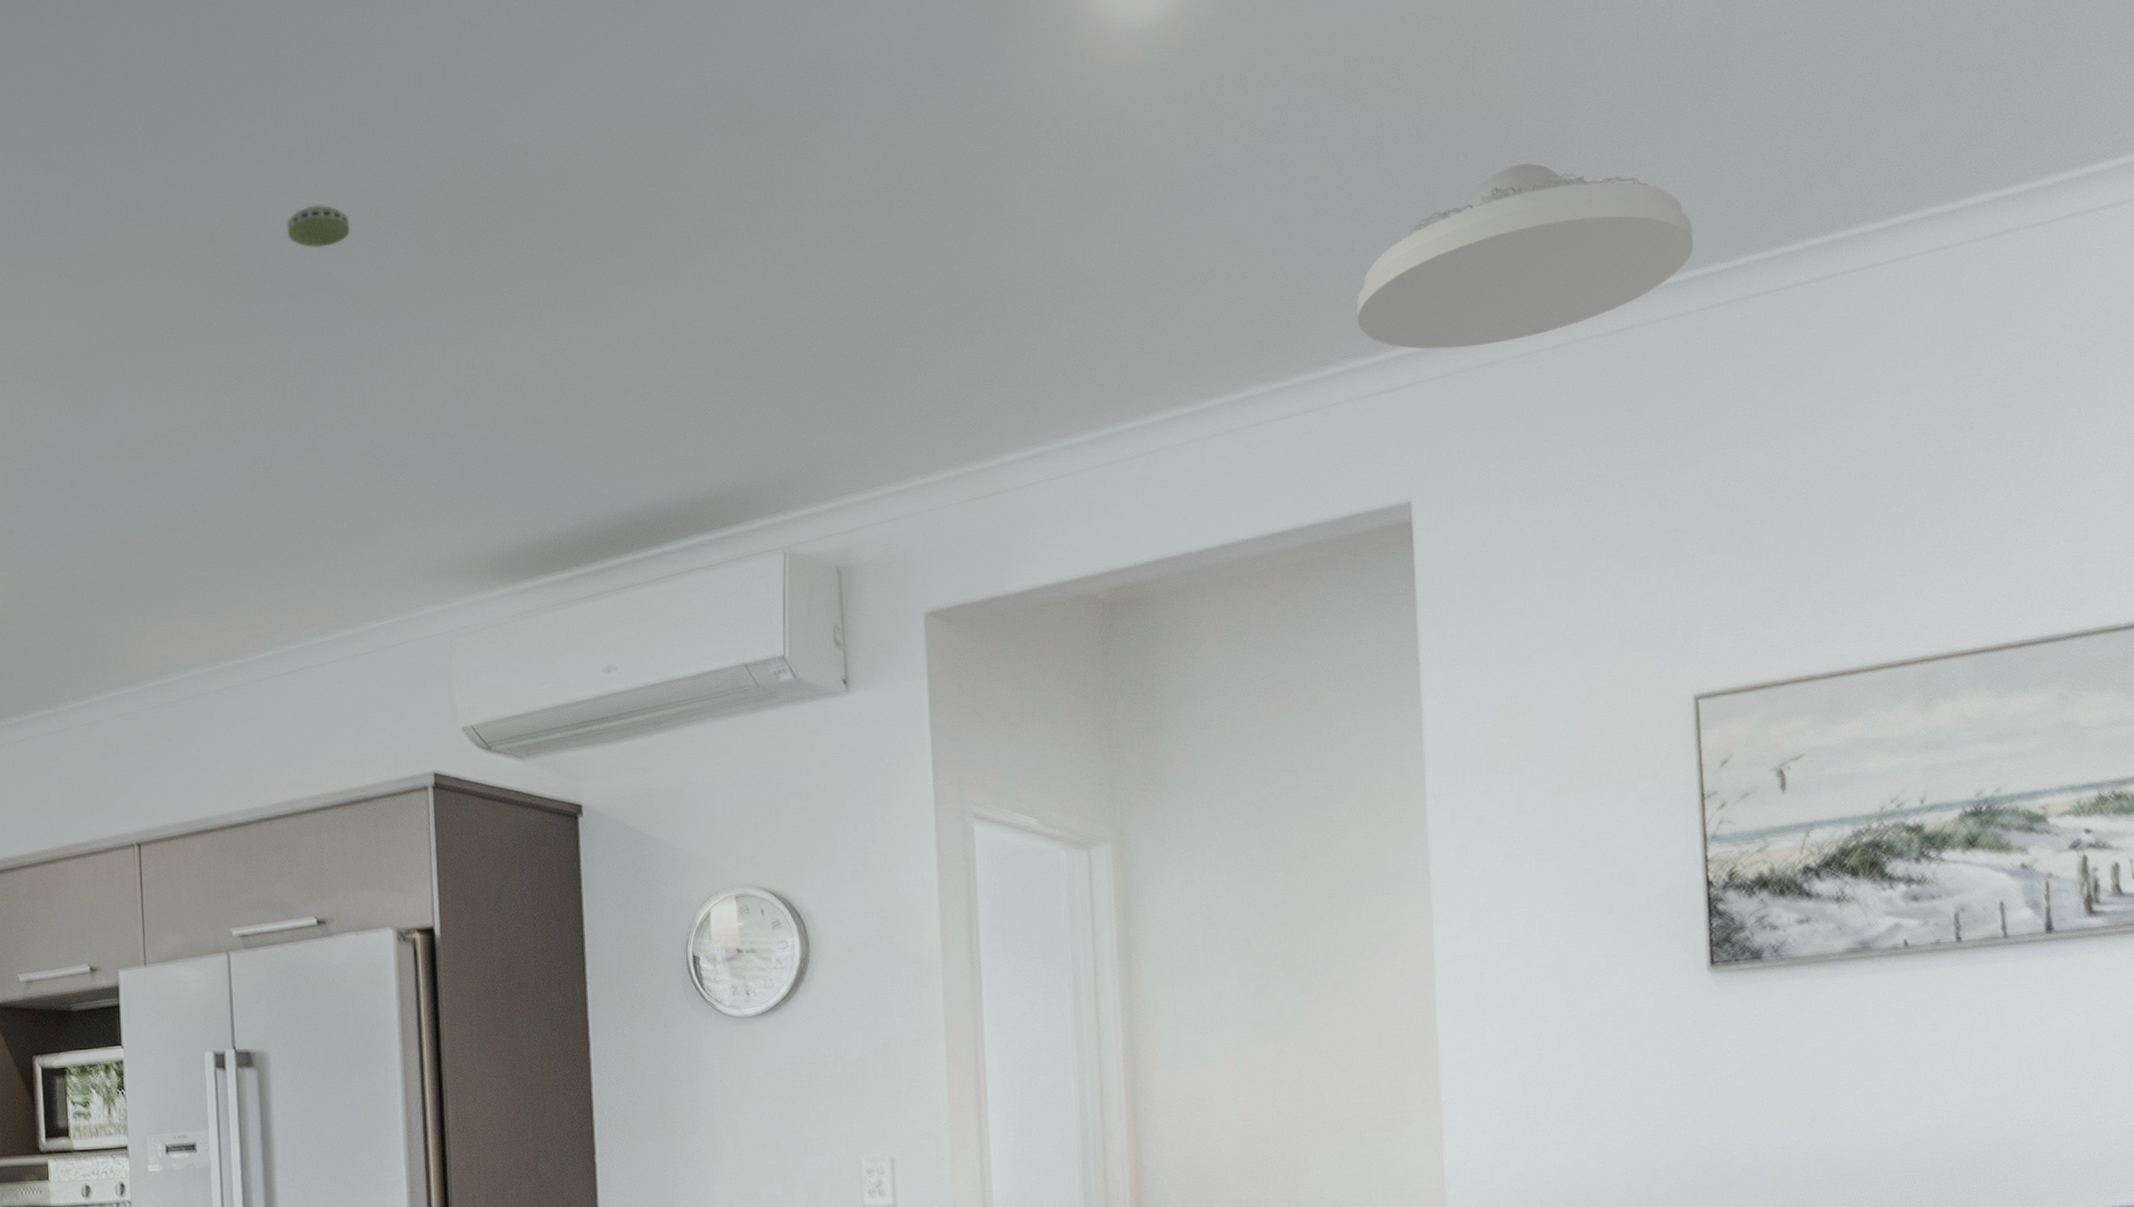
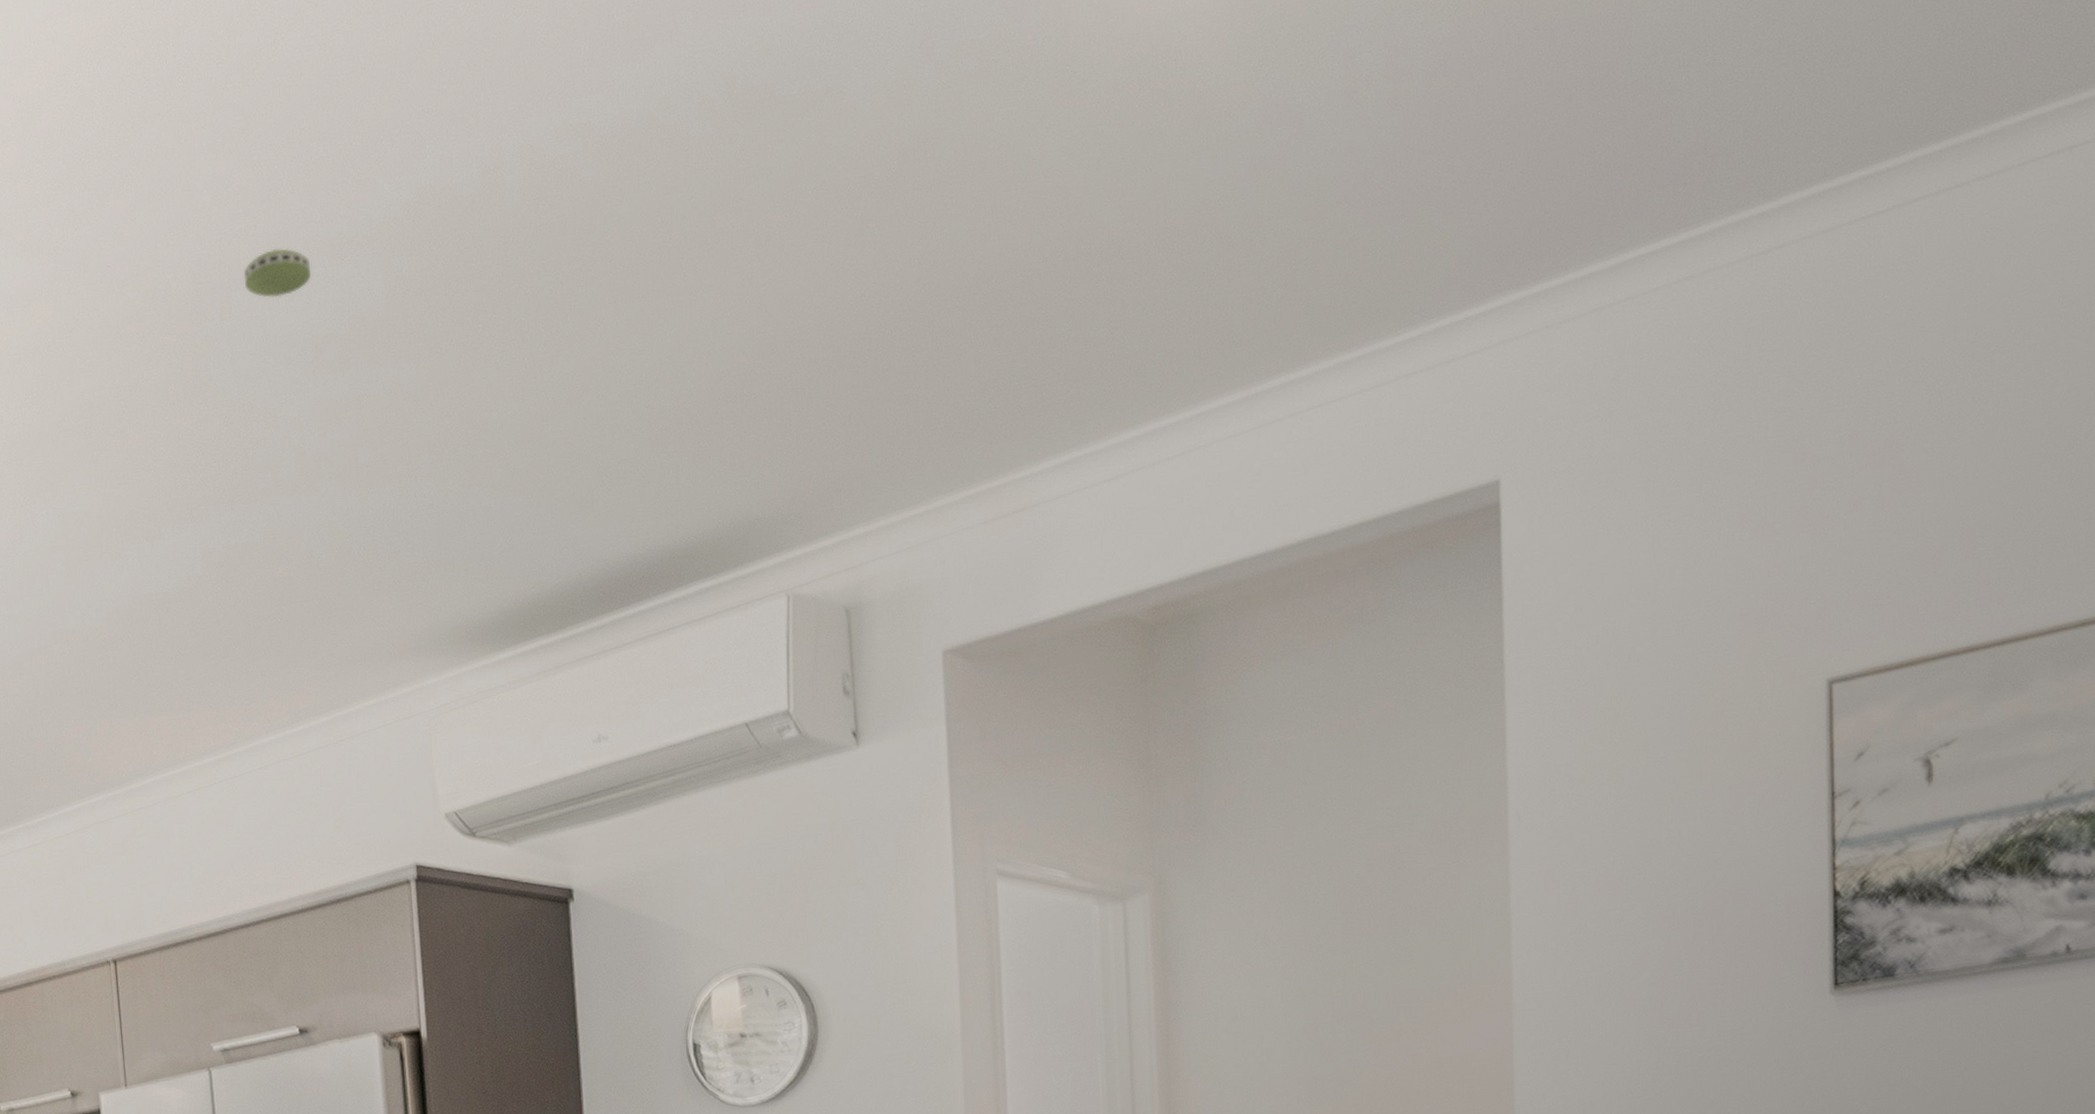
ceiling light: present [1356,164,1693,349] -> none [1441,63,1848,300]

